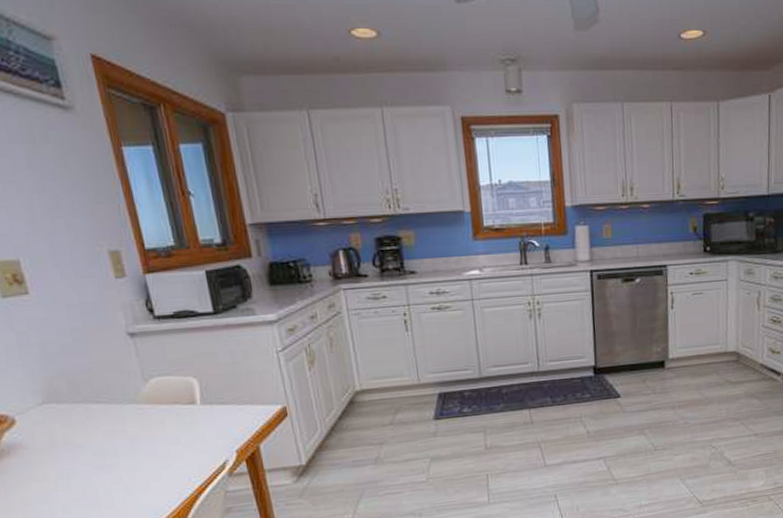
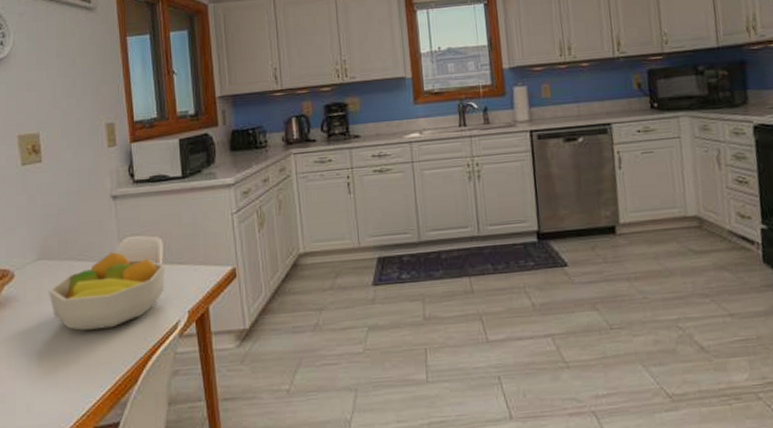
fruit bowl: none [63,393,206,475] -> present [49,252,165,331]

